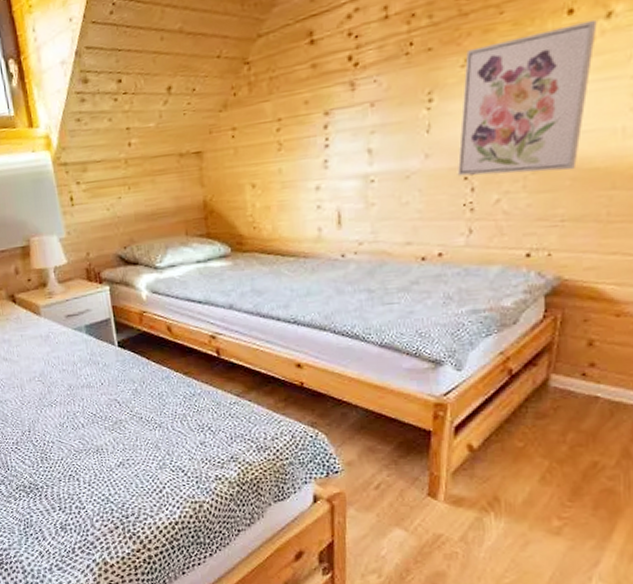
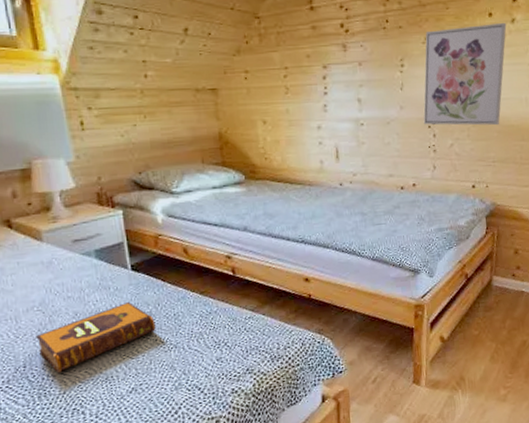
hardback book: none [37,378,141,441] -> present [36,302,156,374]

